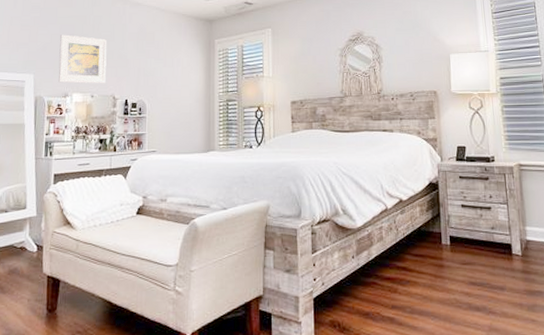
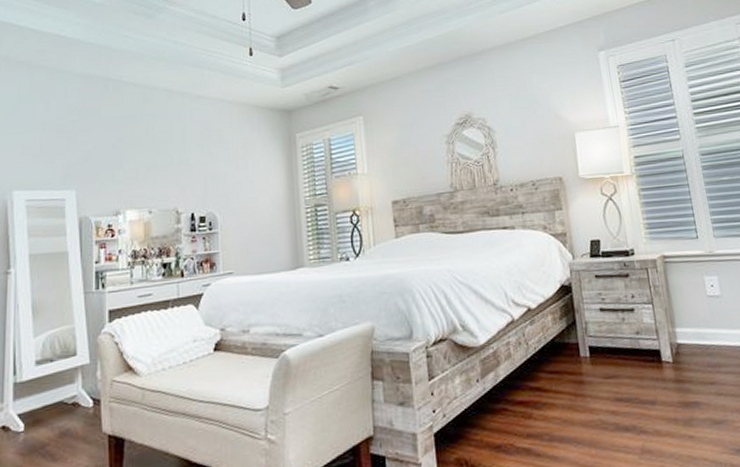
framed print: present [58,34,107,84] -> none [106,139,165,198]

